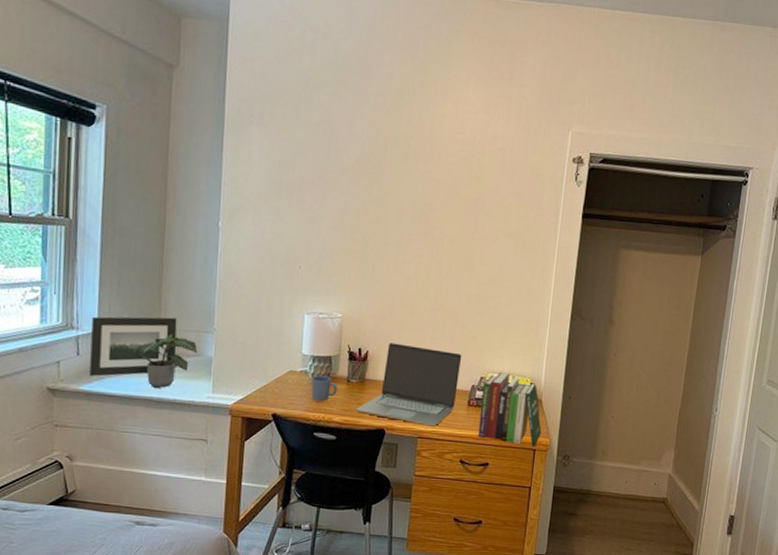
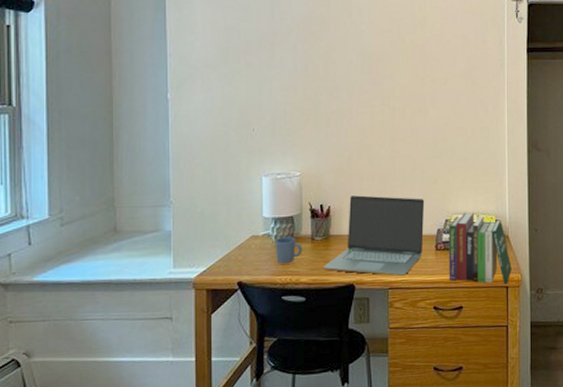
picture frame: present [89,316,177,377] -> none [43,195,133,265]
potted plant: present [137,334,197,388] -> none [92,212,155,269]

